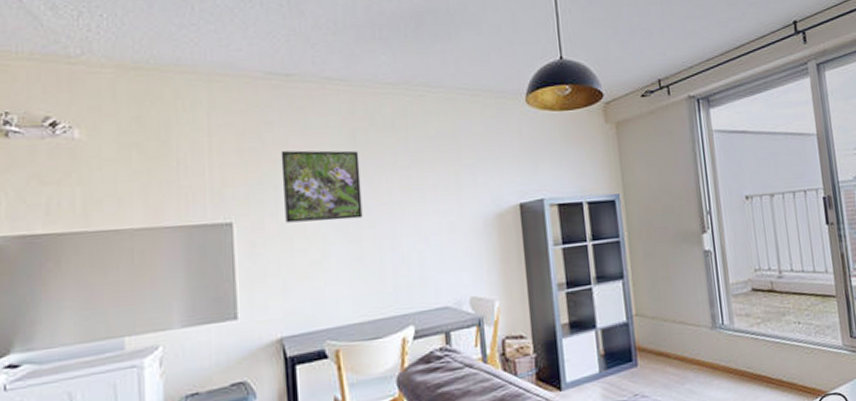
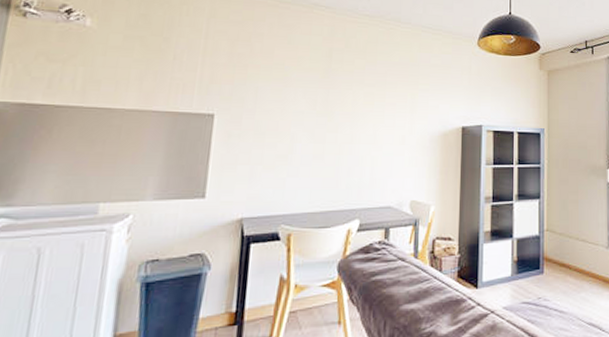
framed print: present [281,150,363,223] -> none [261,59,333,123]

